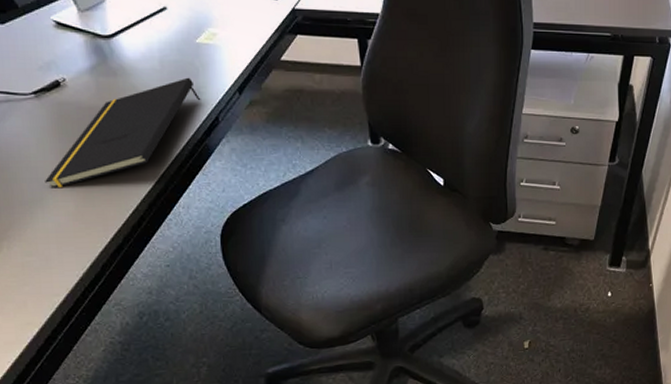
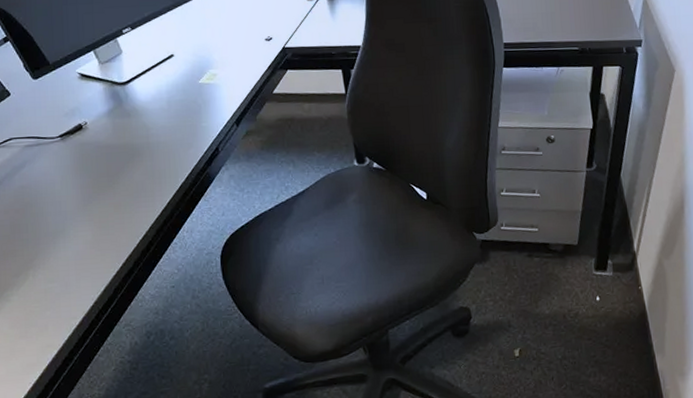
notepad: present [45,77,201,189] -> none [67,114,203,220]

